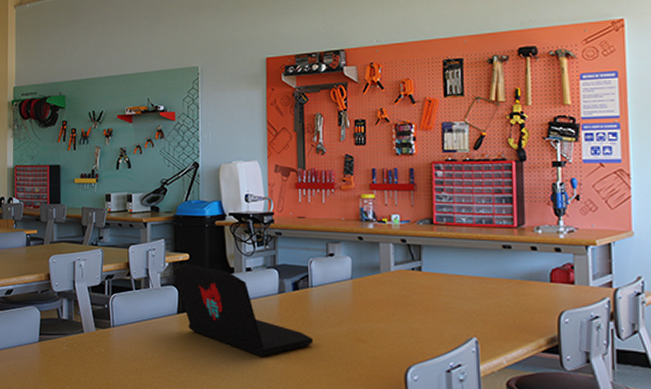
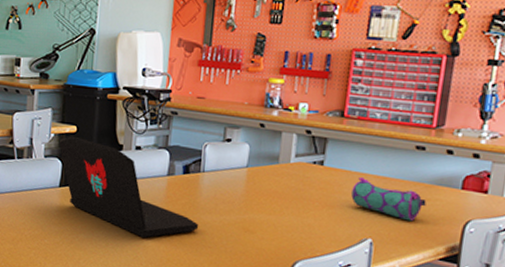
pencil case: none [451,279,521,317] -> present [351,177,427,222]

